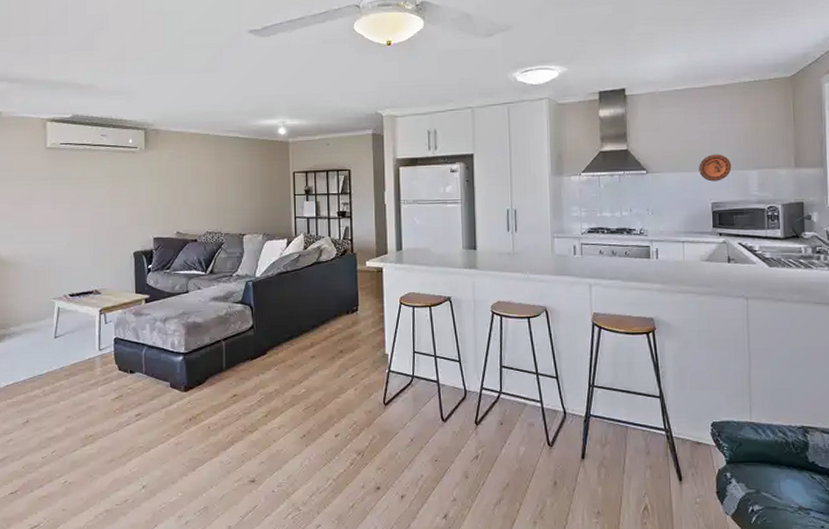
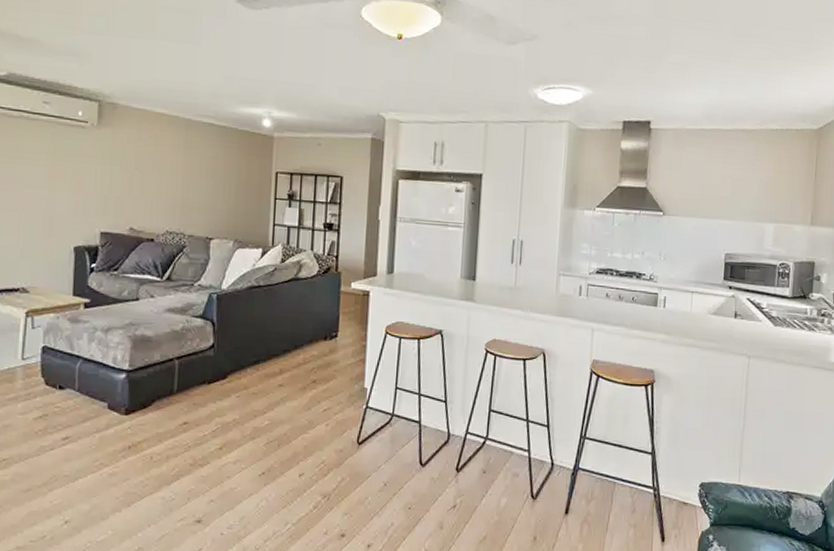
decorative plate: present [699,154,732,182] -> none [716,202,749,232]

